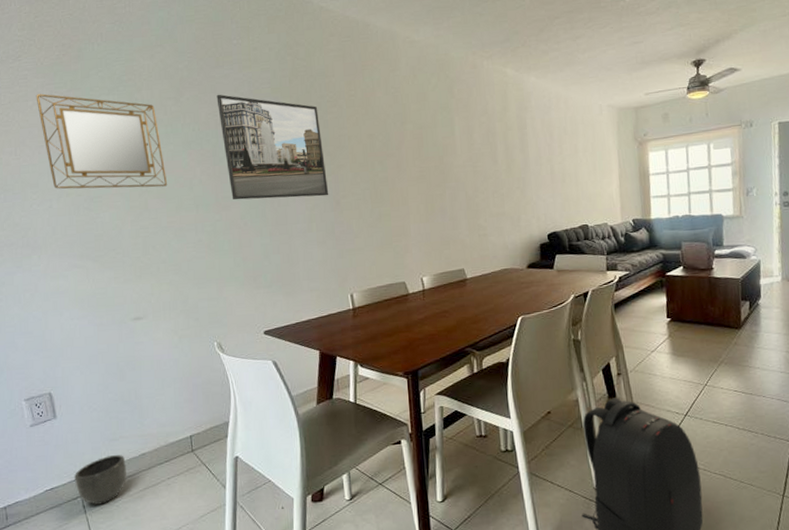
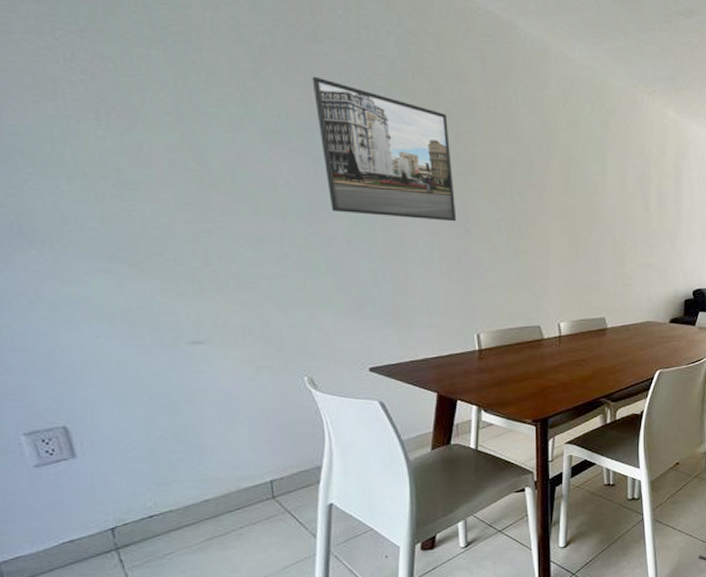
home mirror: present [36,93,168,189] -> none [25,25,241,183]
planter: present [75,455,126,505] -> none [106,501,182,559]

